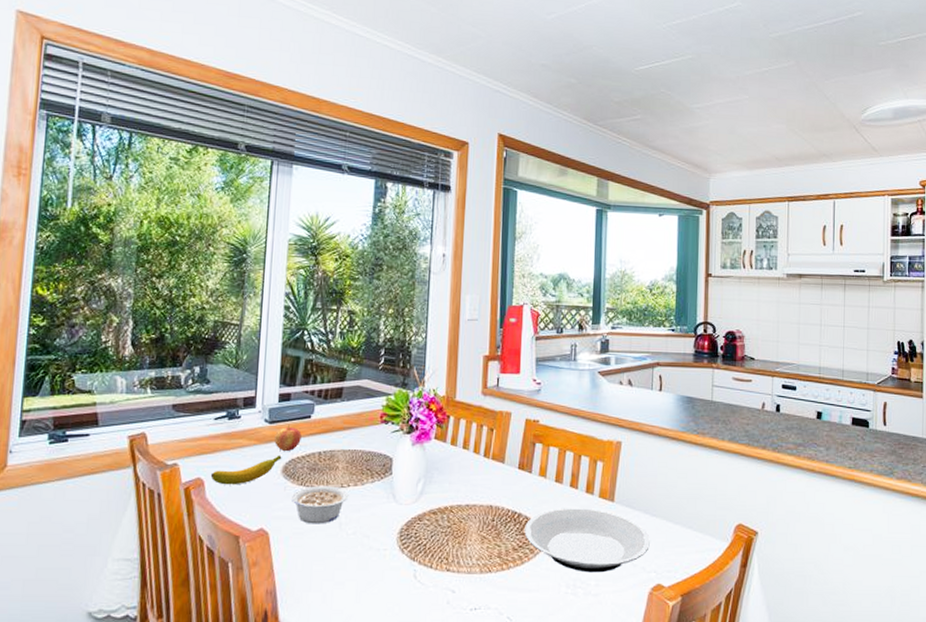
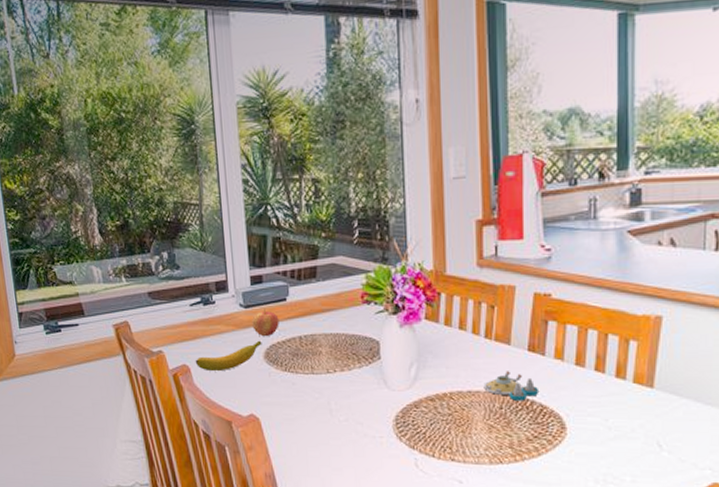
legume: present [290,486,349,524] -> none [276,371,336,411]
salt and pepper shaker set: none [480,487,526,514] -> present [483,371,540,401]
plate: present [524,507,650,573] -> none [540,393,703,468]

